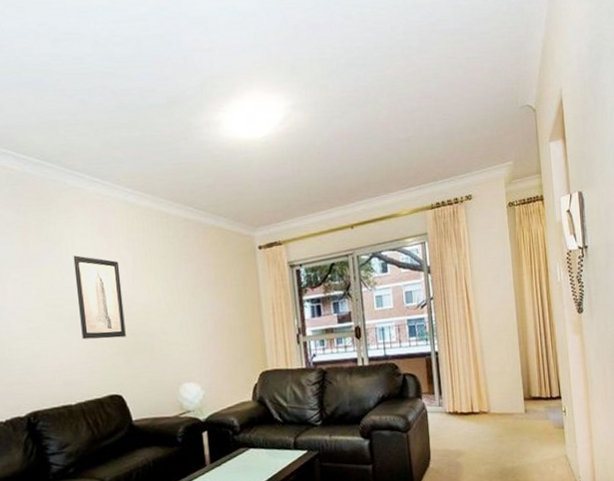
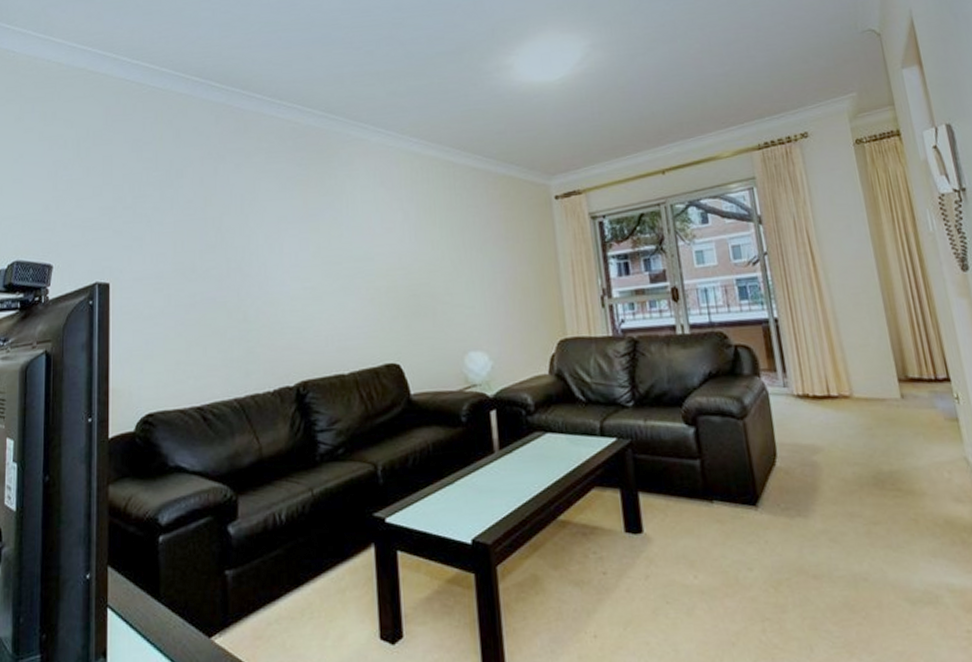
wall art: present [73,255,126,339] -> none [353,209,406,301]

